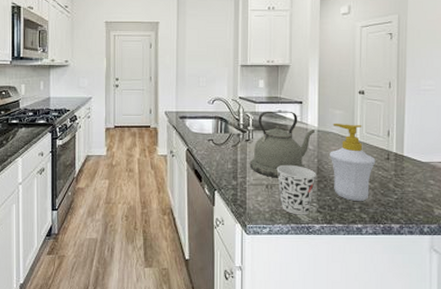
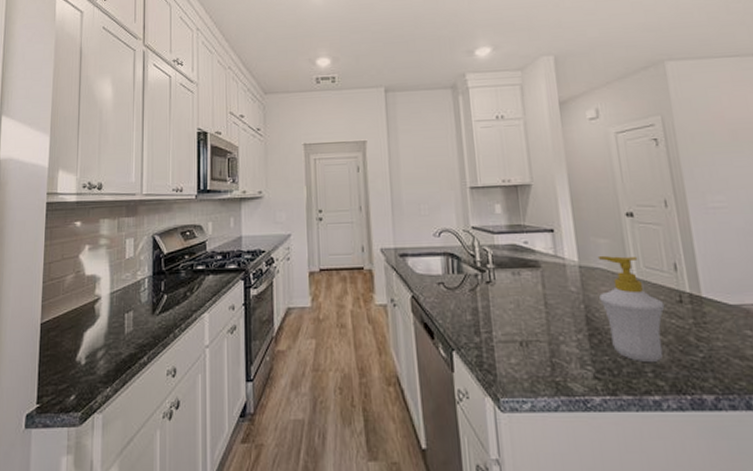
kettle: present [249,111,315,178] -> none [494,242,575,332]
cup: present [276,164,316,215] -> none [530,313,586,384]

